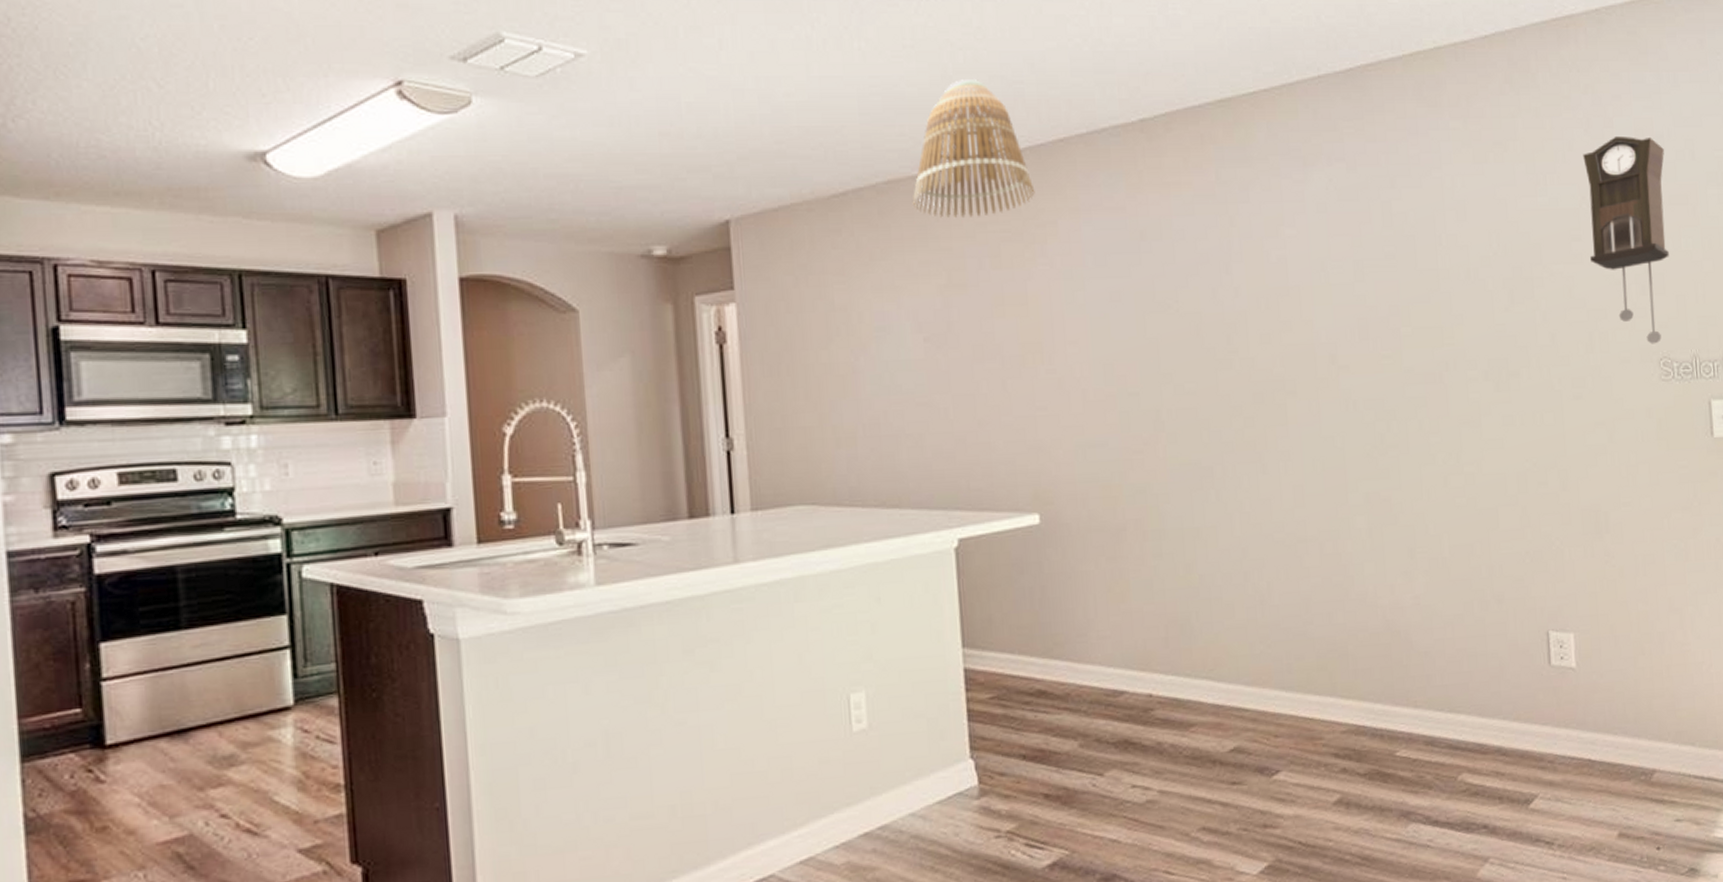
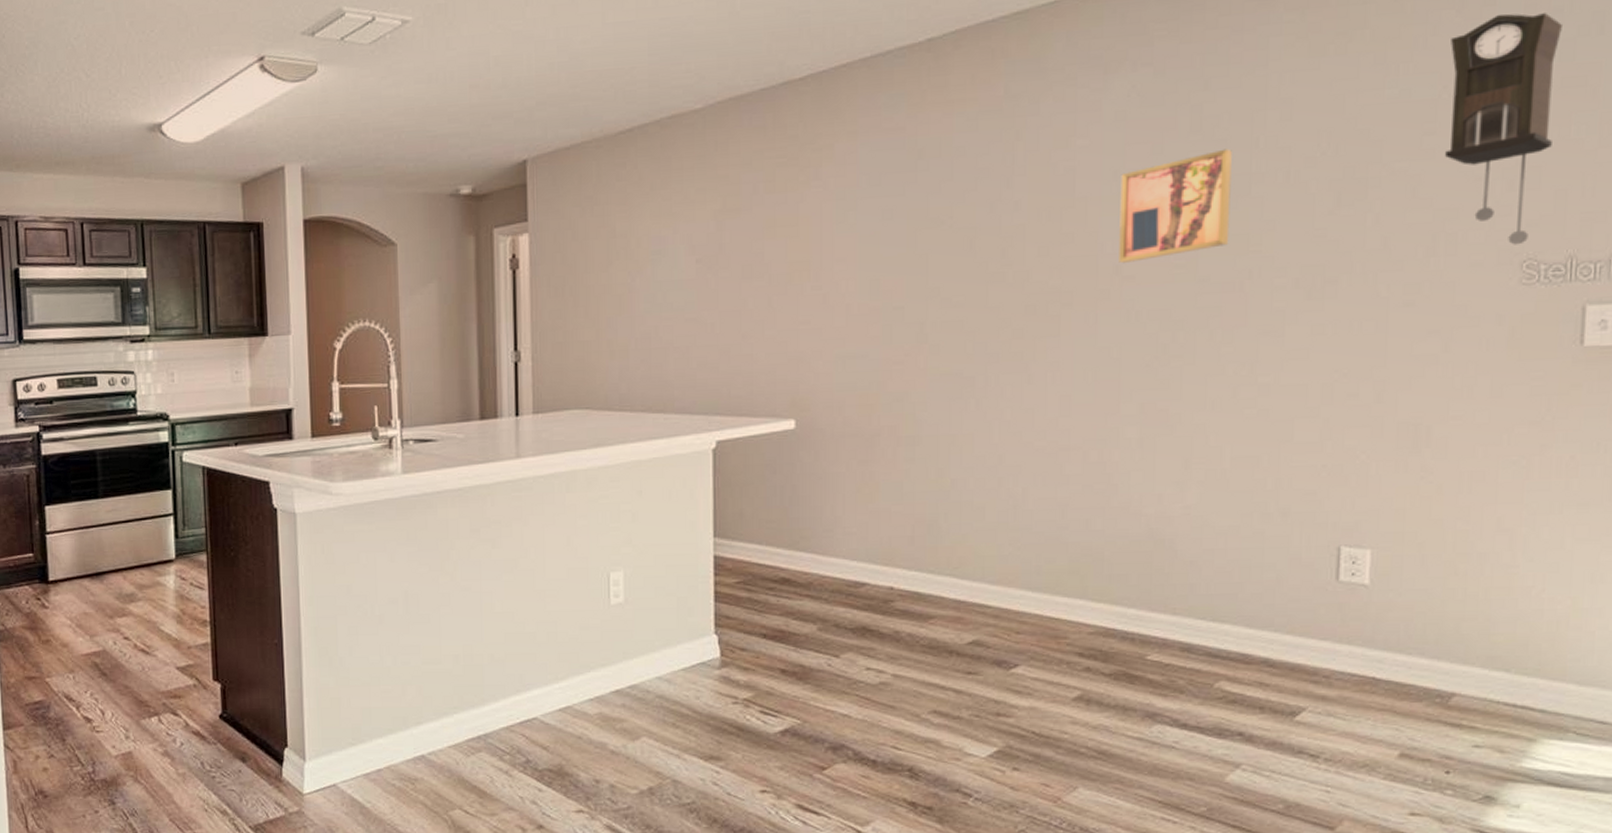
lamp shade: present [912,80,1035,218] -> none [693,13,814,147]
wall art: none [1327,245,1426,353] -> present [1119,149,1232,264]

